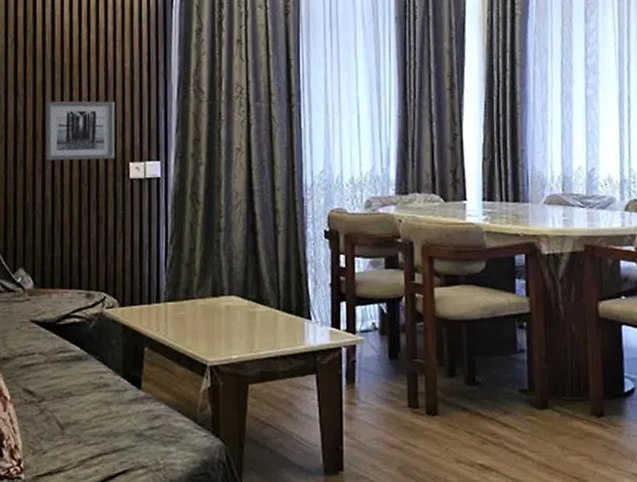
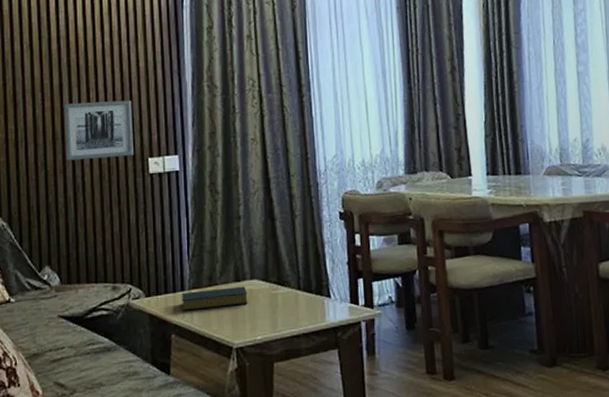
hardback book: none [157,302,225,324] -> present [182,286,248,311]

